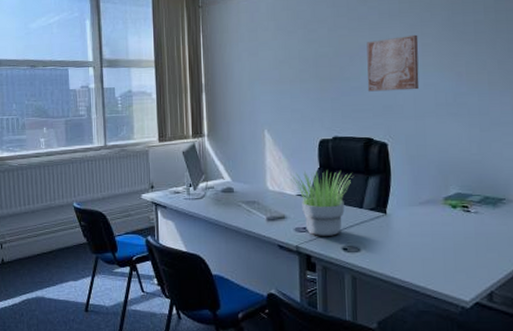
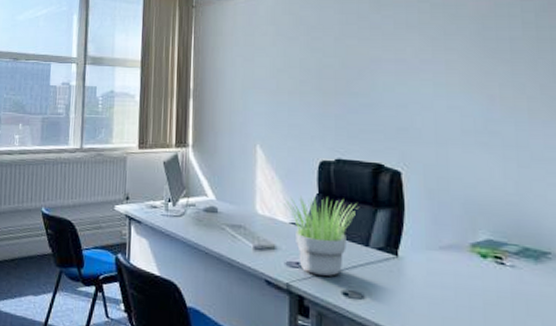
wall art: present [366,34,420,92] -> none [378,49,442,112]

